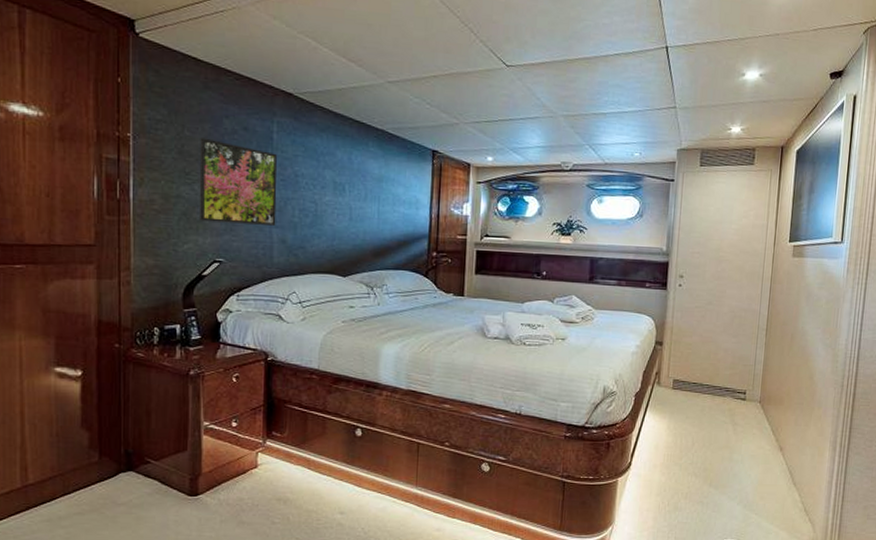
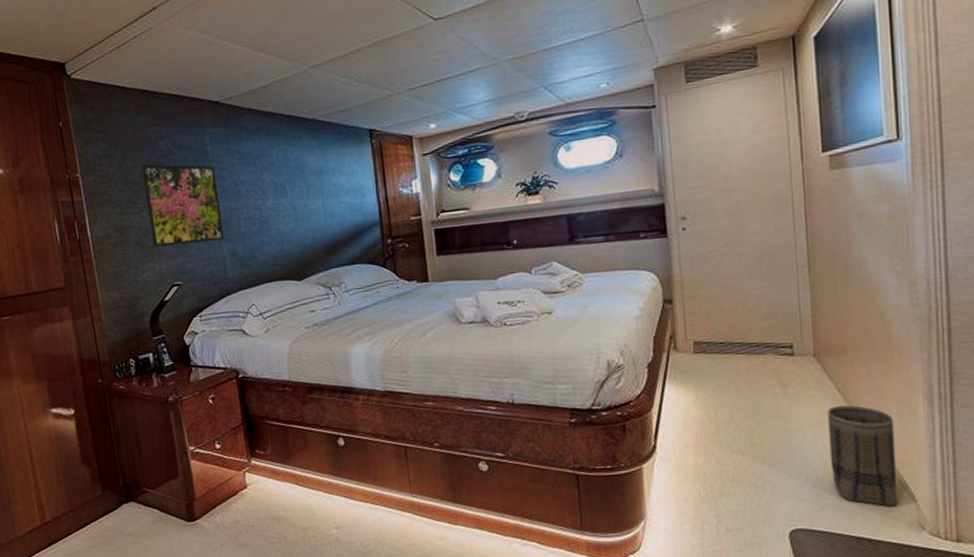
basket: none [758,444,808,528] -> present [827,405,897,507]

